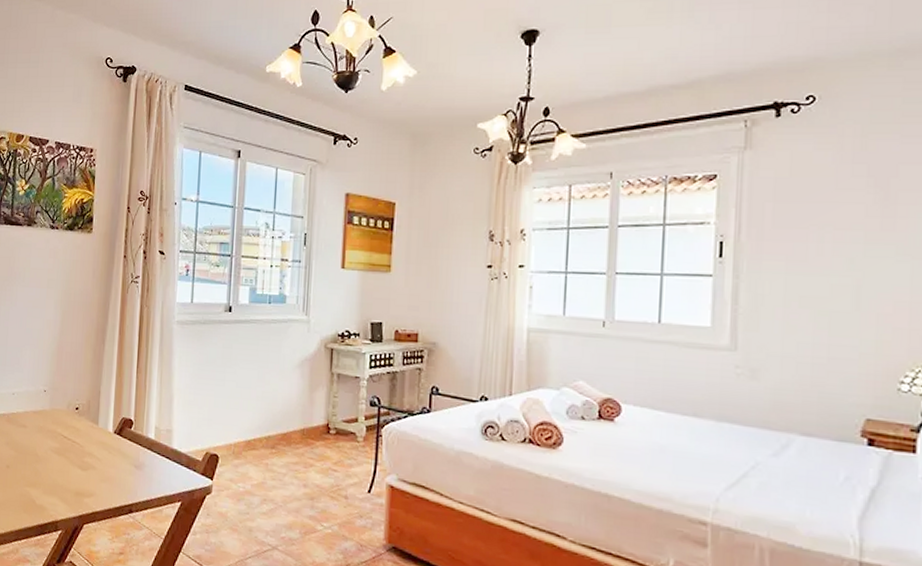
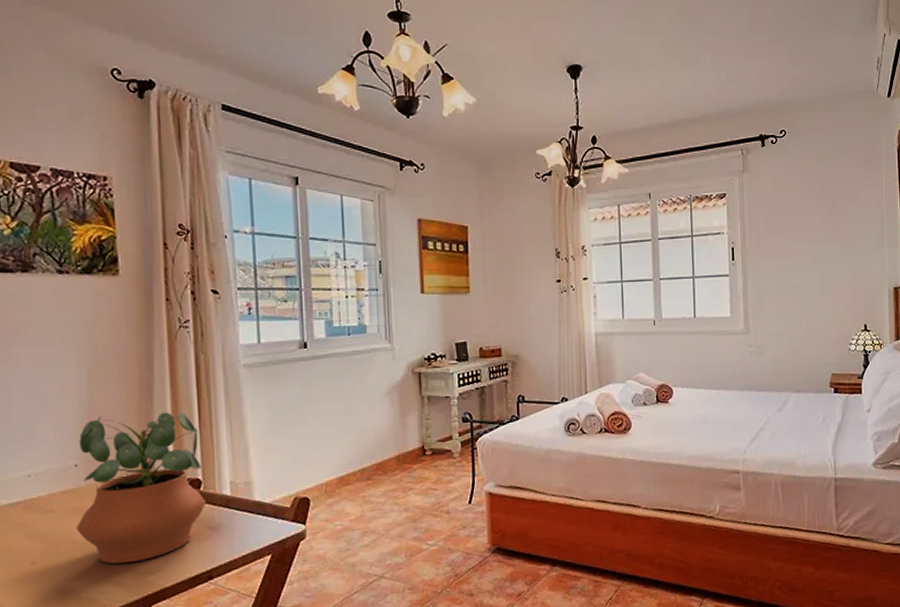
potted plant: none [39,351,135,484] -> present [76,412,206,565]

